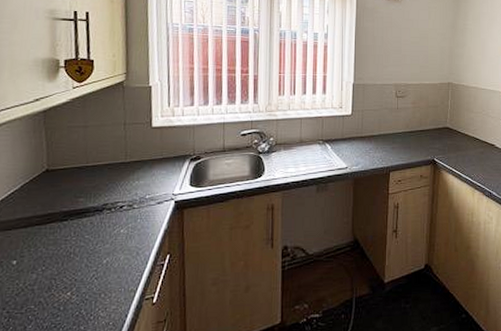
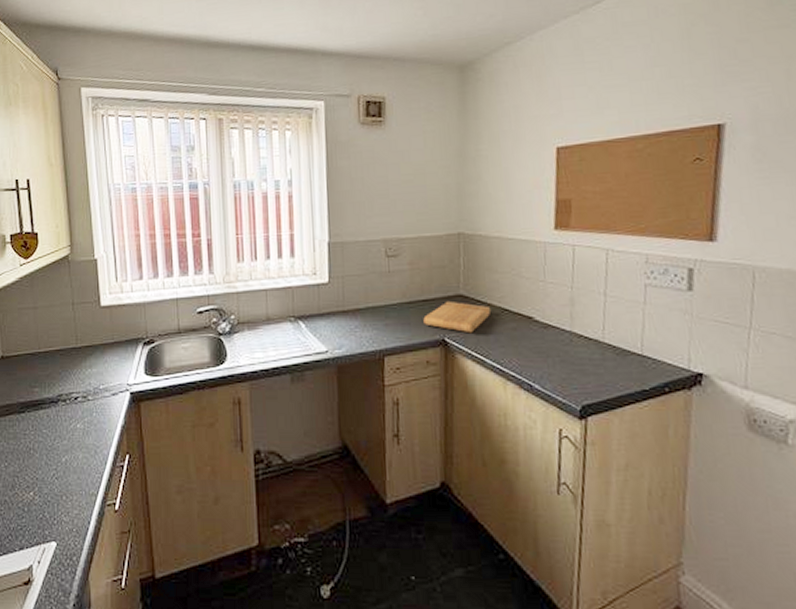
cutting board: none [420,131,468,156] -> present [423,300,492,334]

